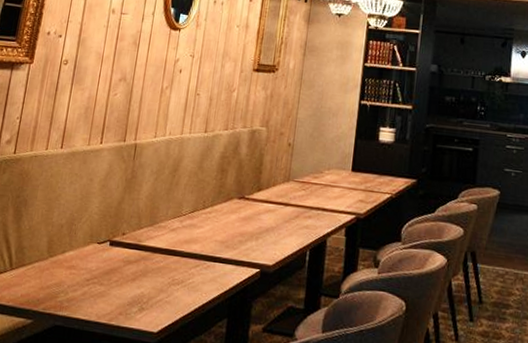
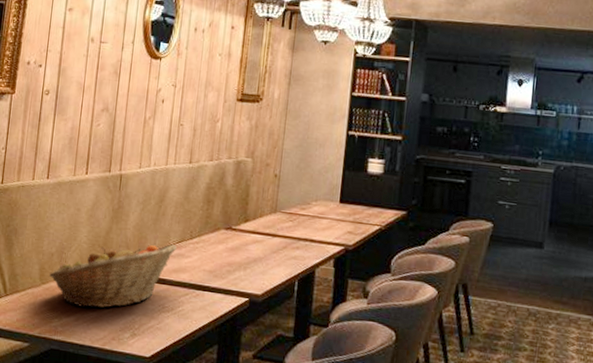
fruit basket: none [57,214,189,281] -> present [49,244,177,308]

